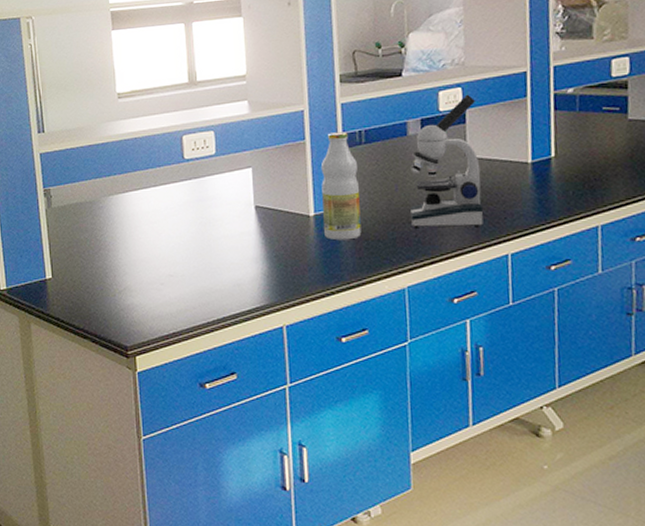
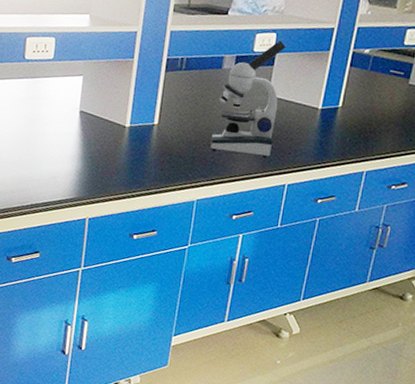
beverage bottle: present [320,132,362,241] -> none [134,55,175,153]

